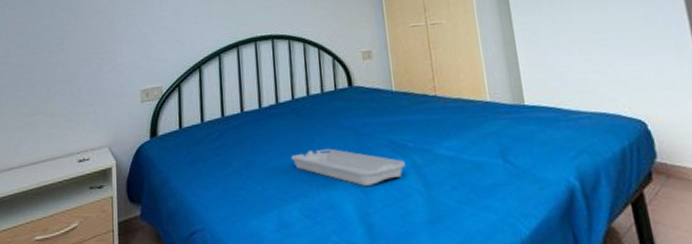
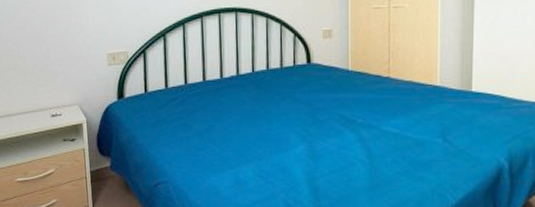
serving tray: present [291,148,406,186] -> none [248,119,354,154]

